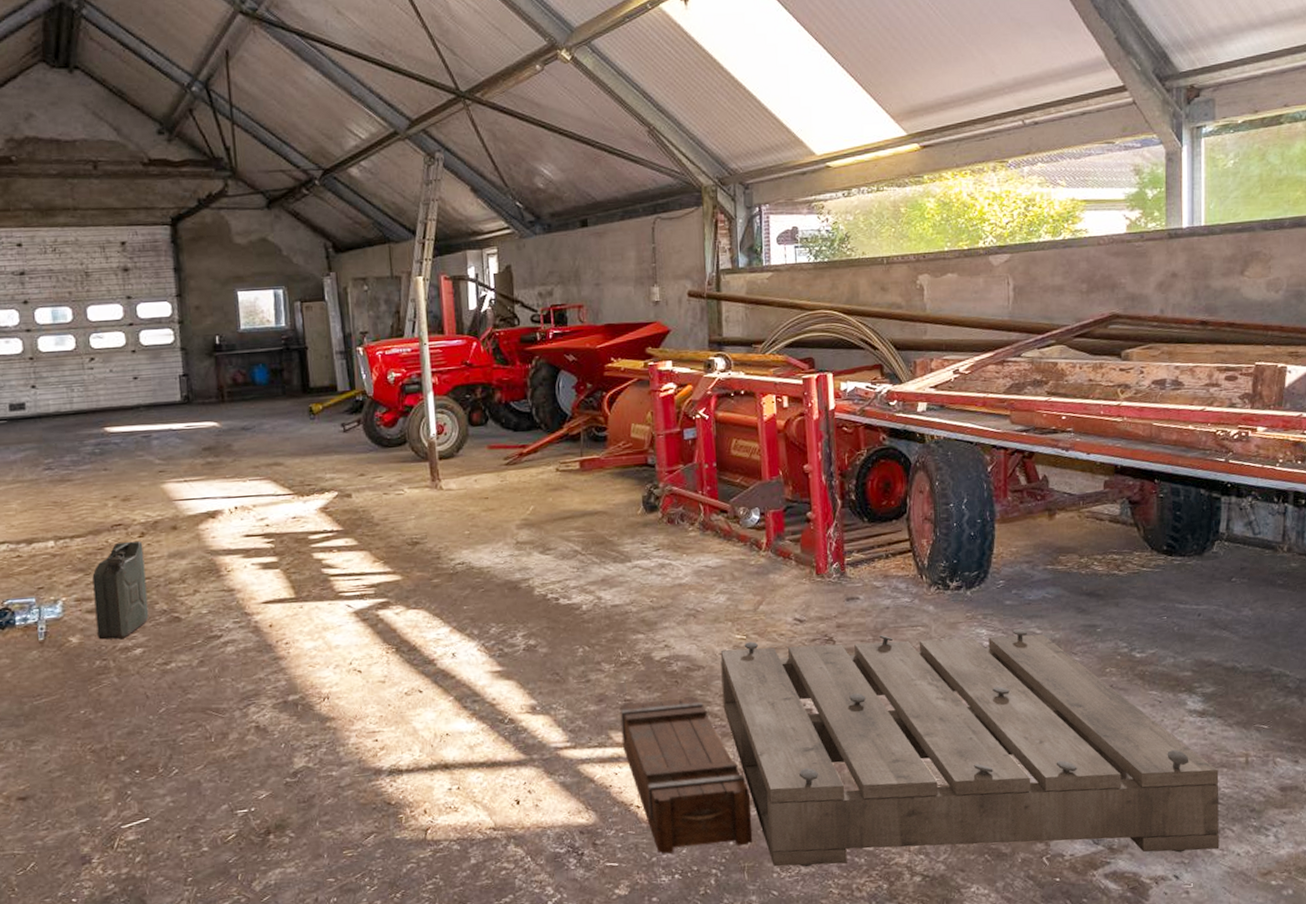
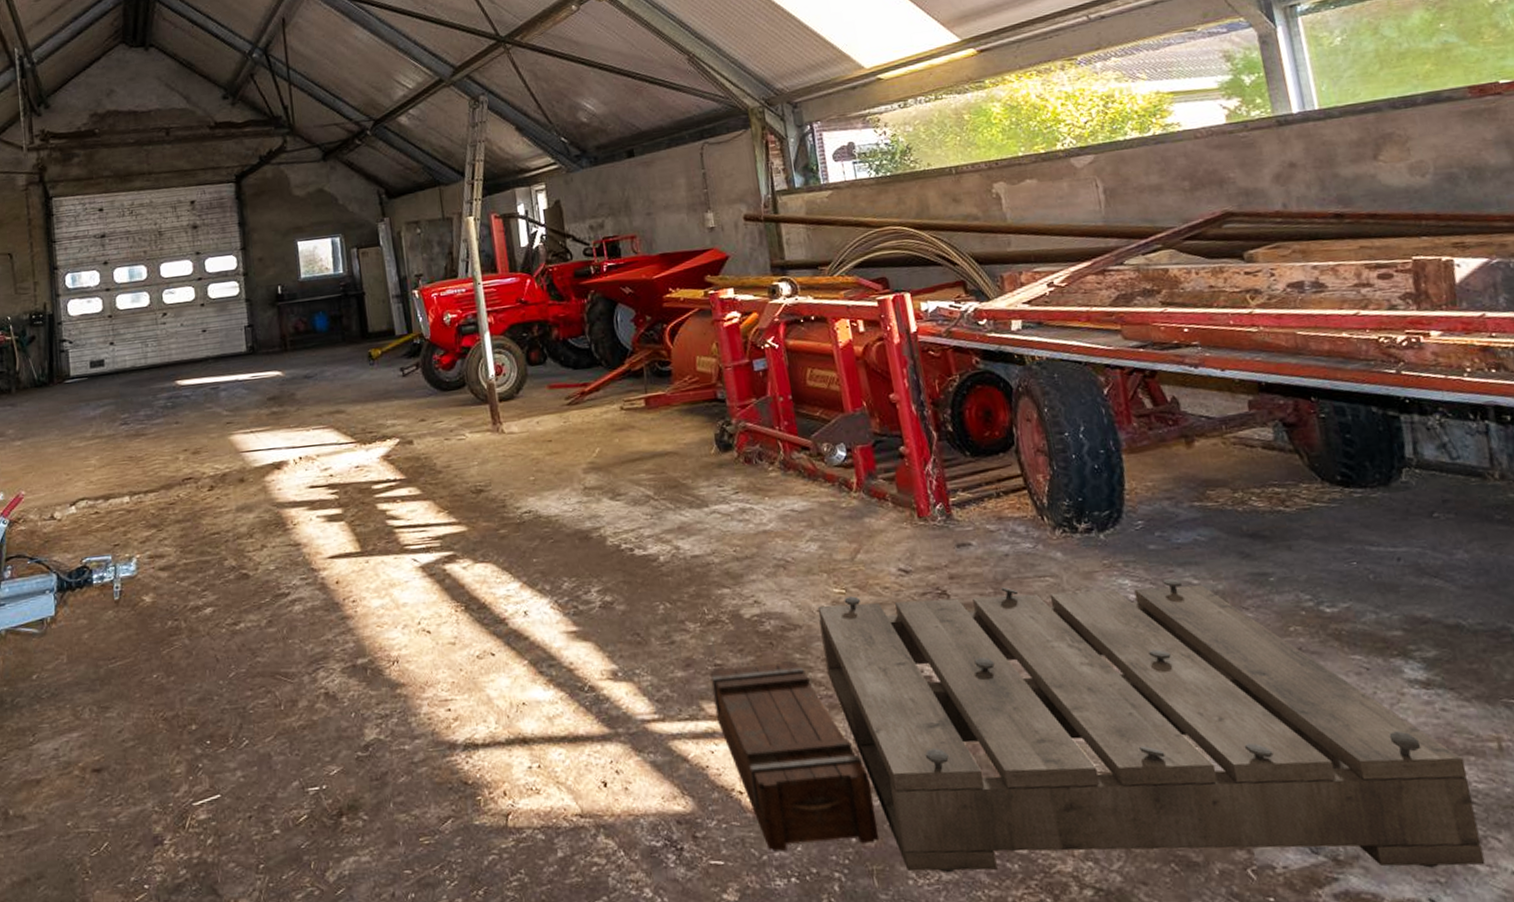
jerry can: present [92,540,149,640] -> none [164,494,219,599]

